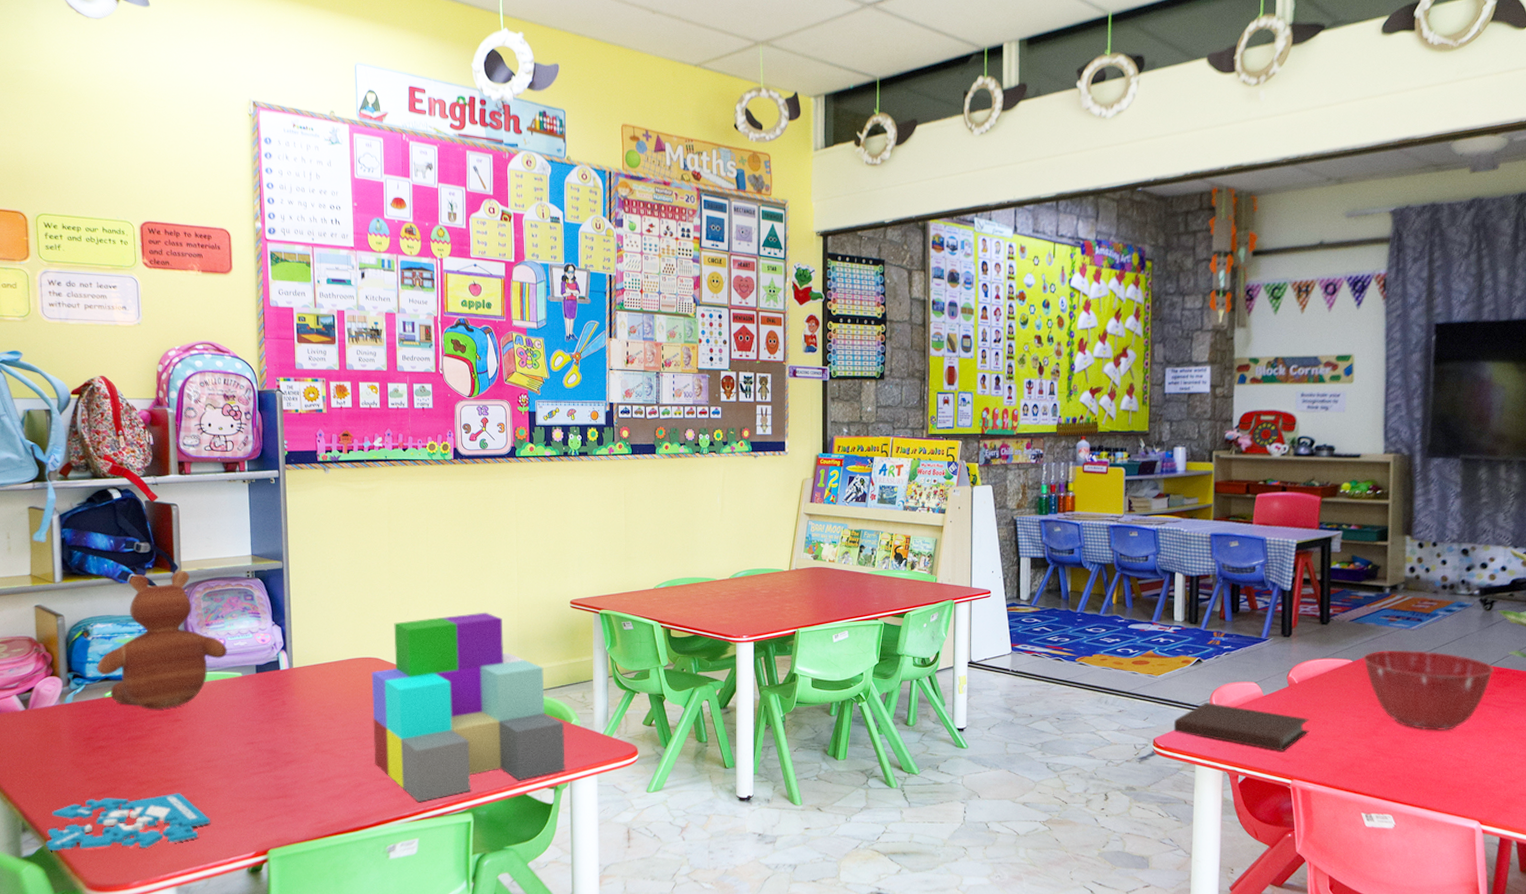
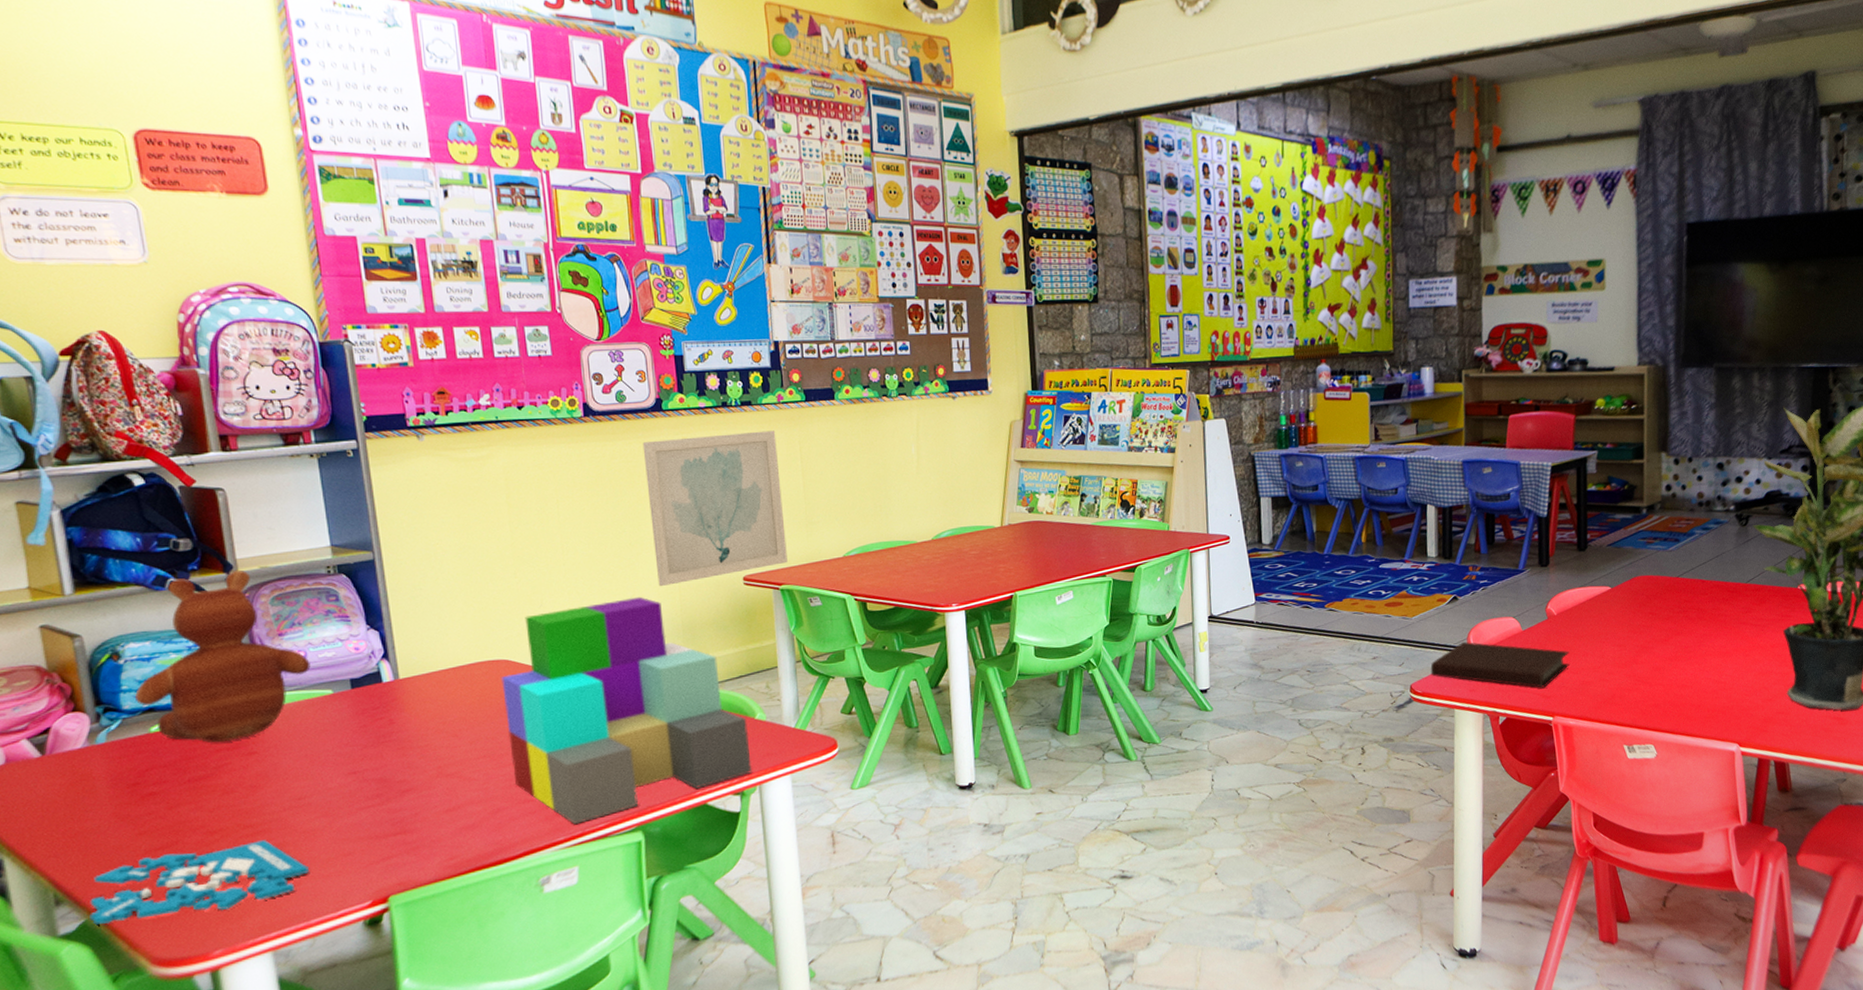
wall art: none [498,478,608,605] -> present [642,430,788,587]
mixing bowl: present [1362,649,1494,730] -> none [1620,572,1750,654]

